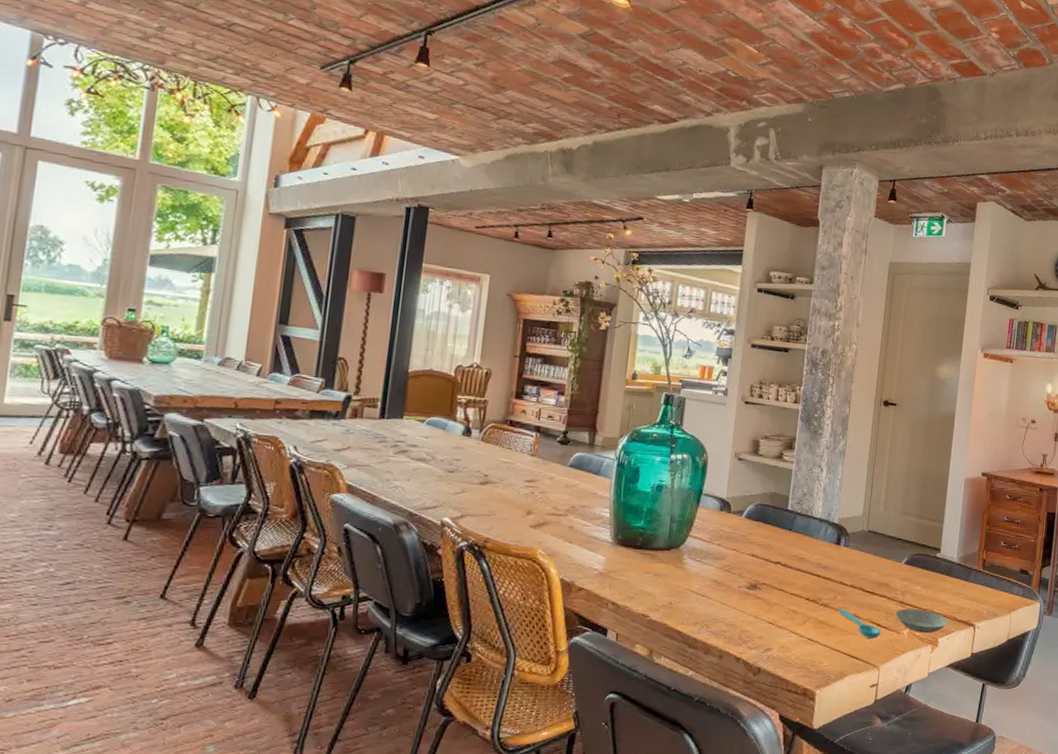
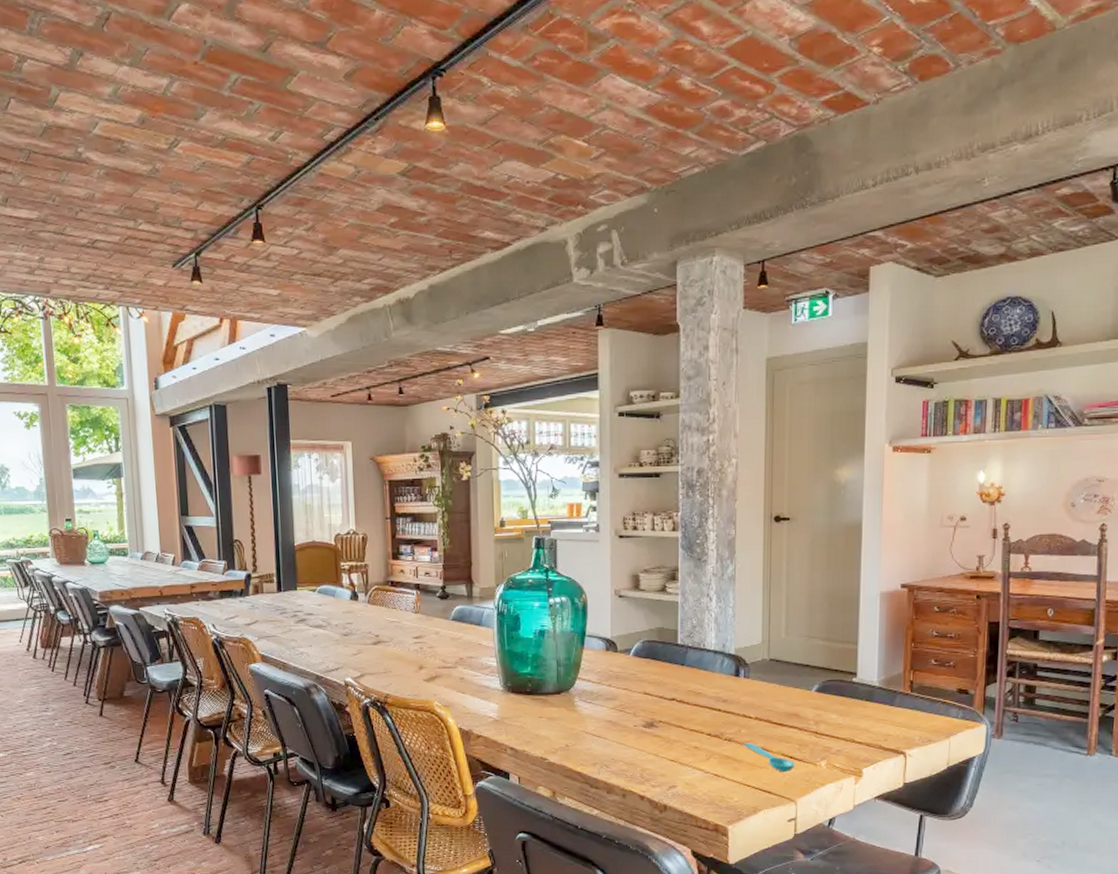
saucer: present [895,609,949,633] -> none [809,739,873,763]

